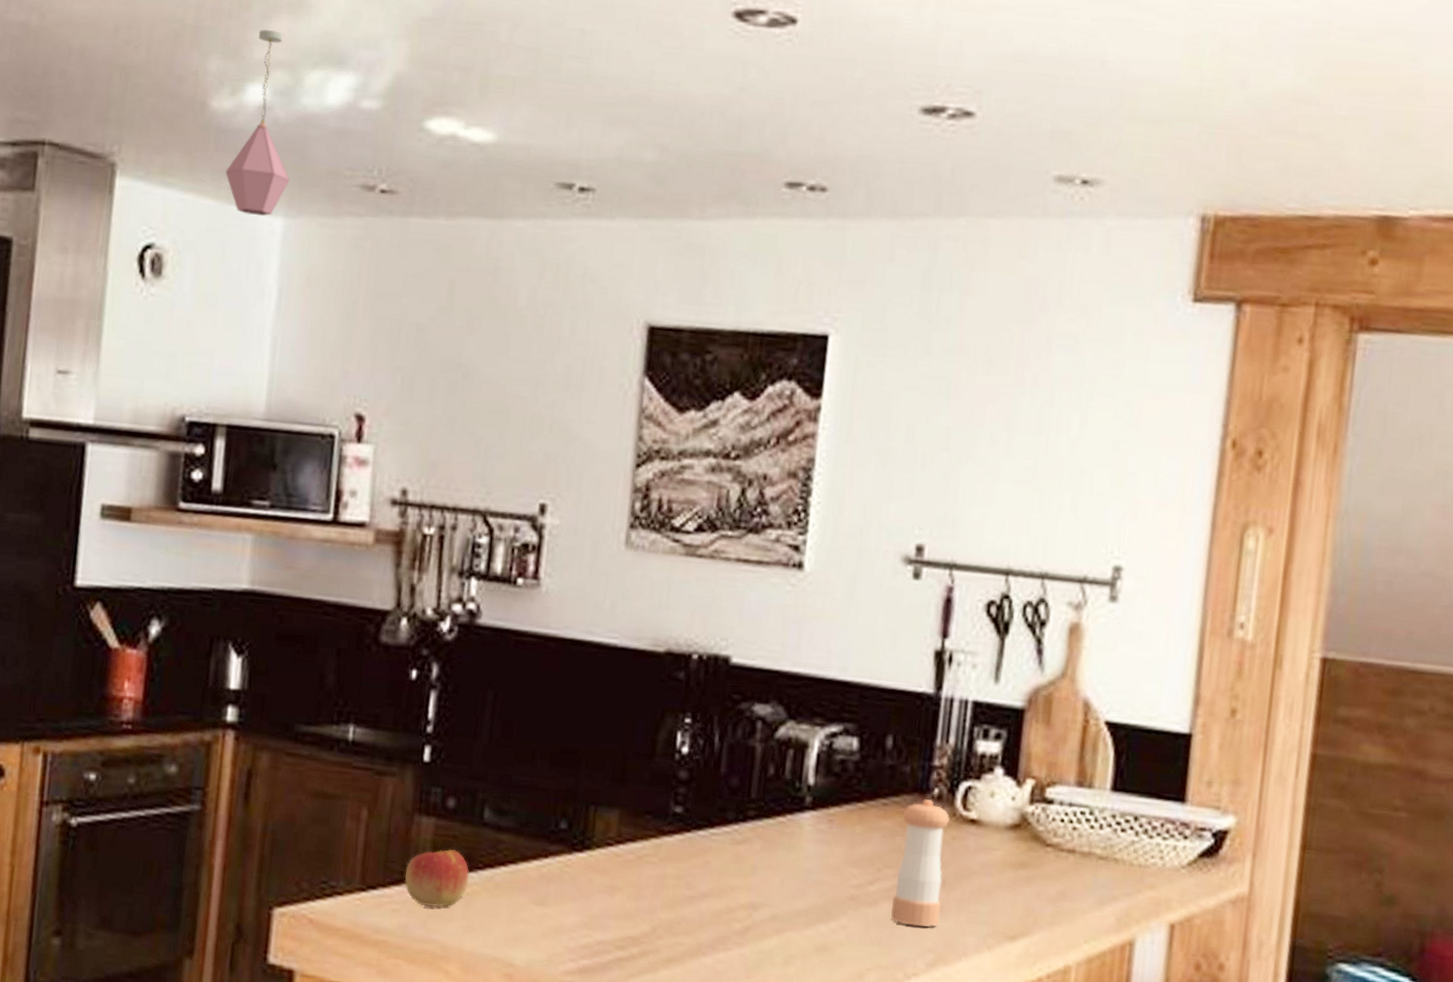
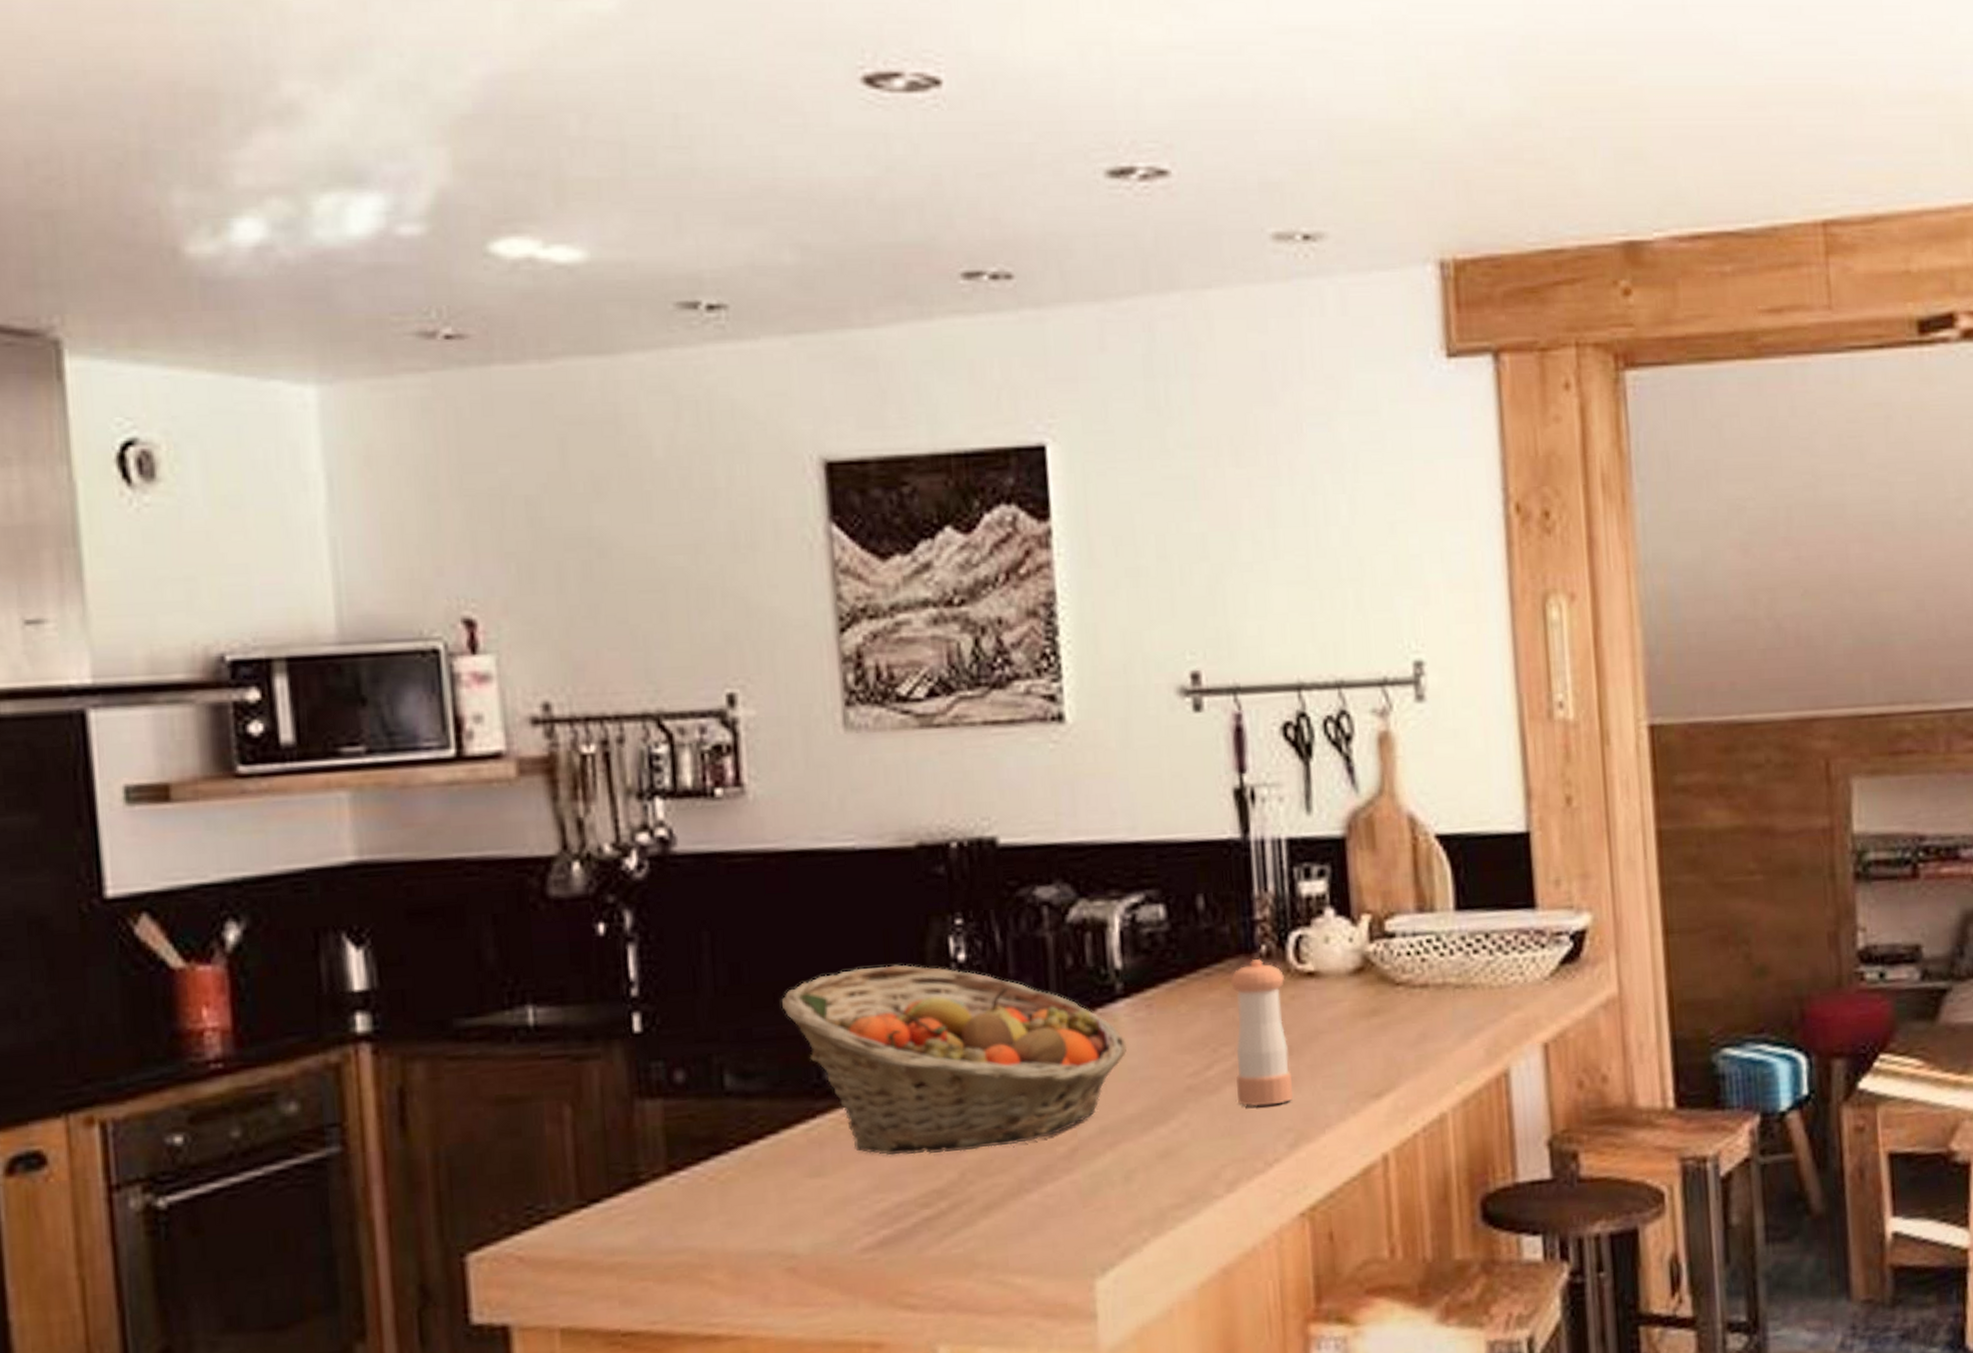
pendant light: present [225,29,290,217] -> none [222,148,317,387]
apple: present [405,849,469,907] -> none [634,1133,720,1209]
fruit basket: none [538,743,807,914] -> present [781,965,1127,1156]

